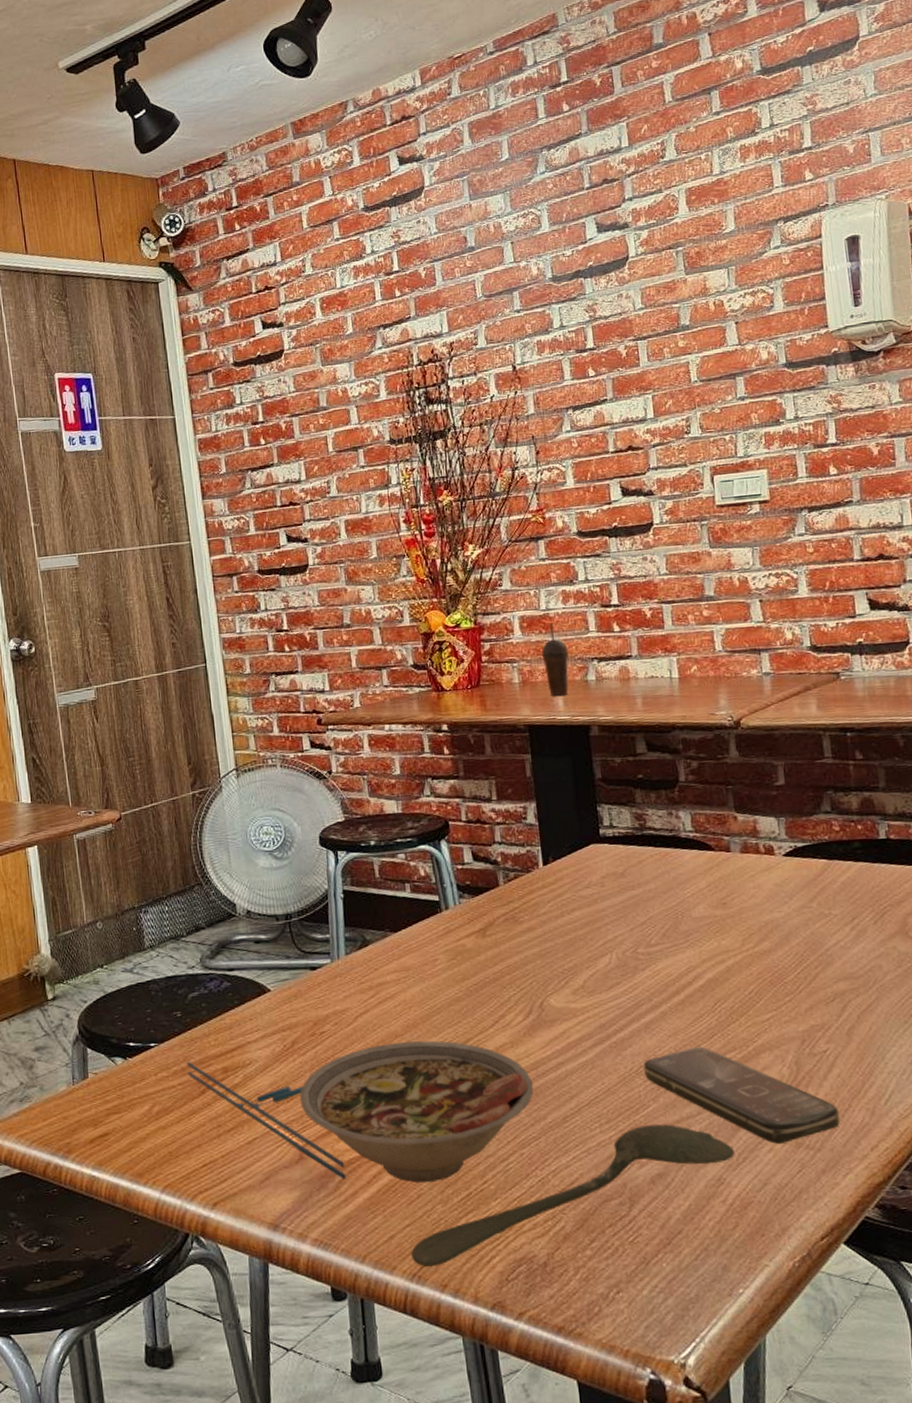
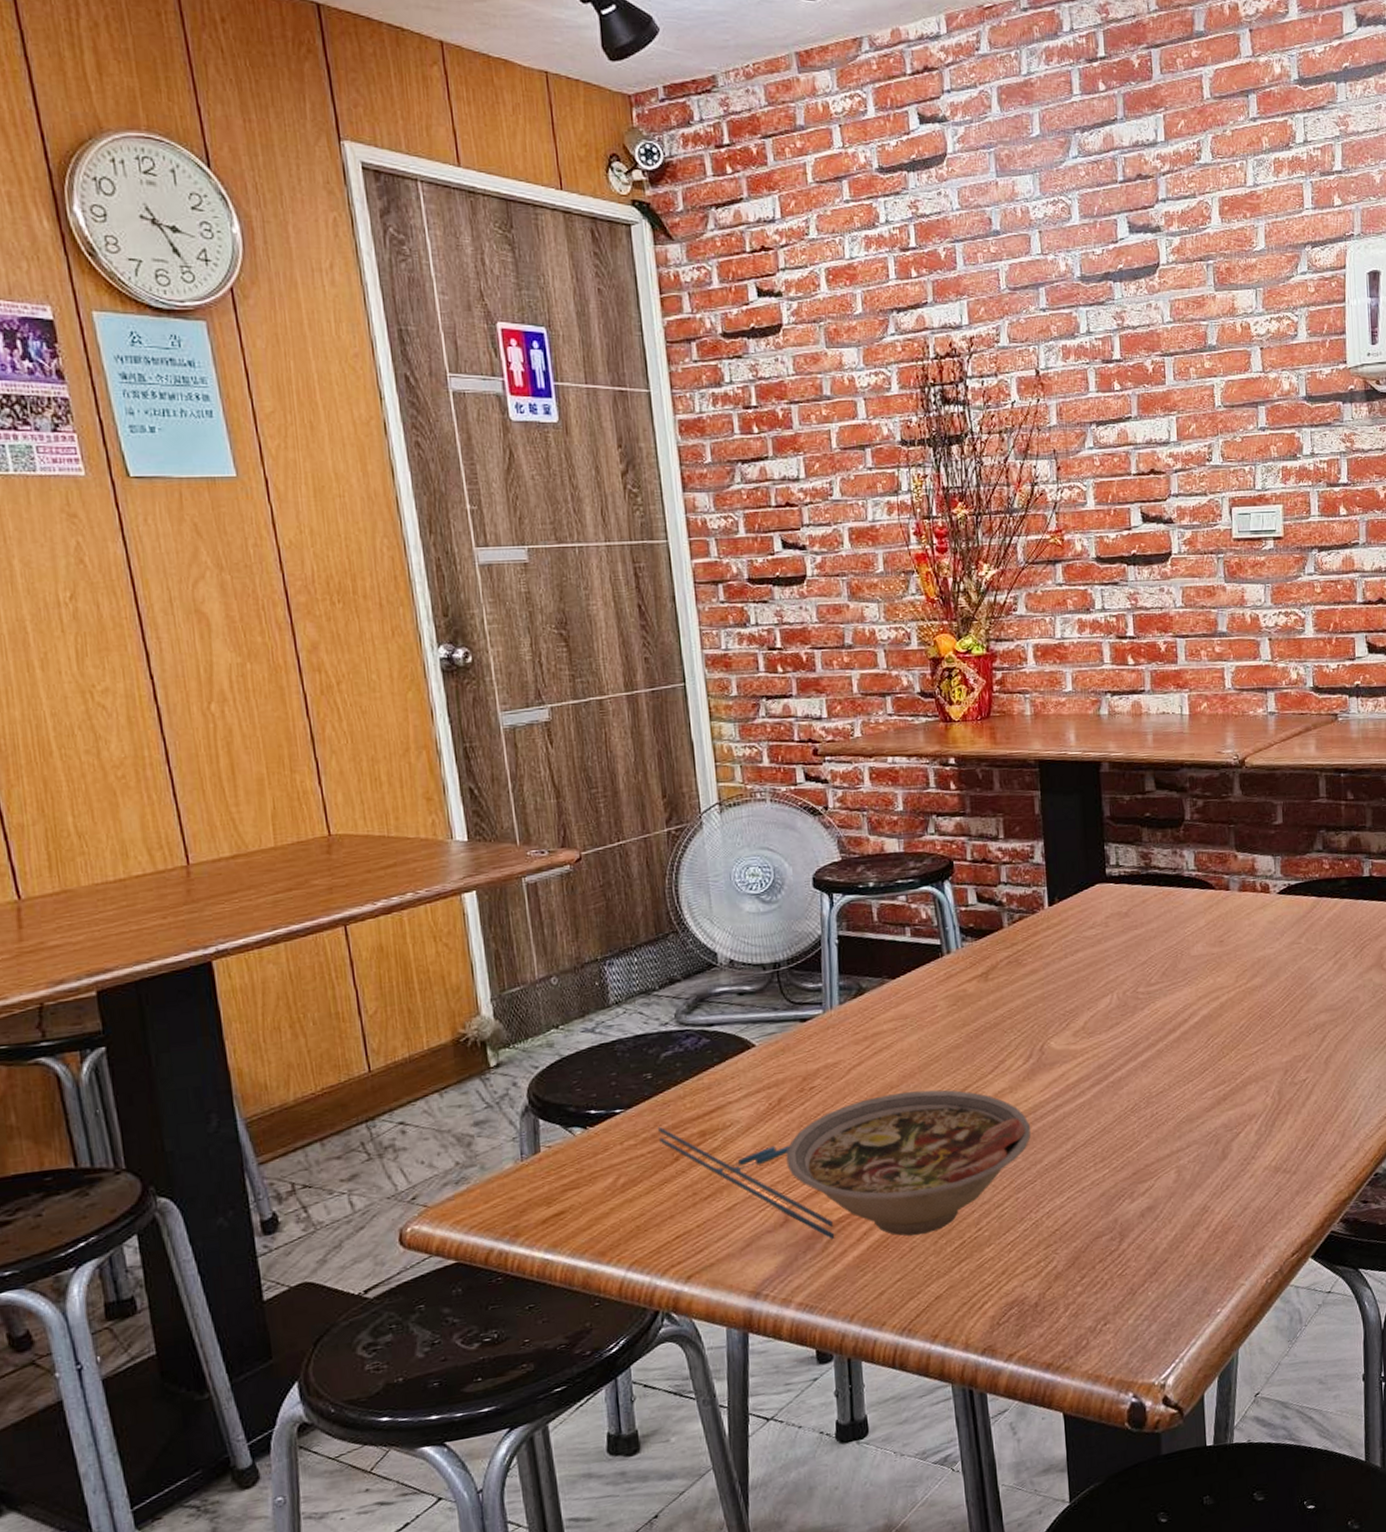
spoon: present [411,1124,735,1267] -> none [902,1158,1219,1320]
beverage cup: present [541,623,570,696] -> none [1054,653,1084,730]
mobile phone: present [643,1046,840,1145] -> none [1139,1081,1314,1171]

